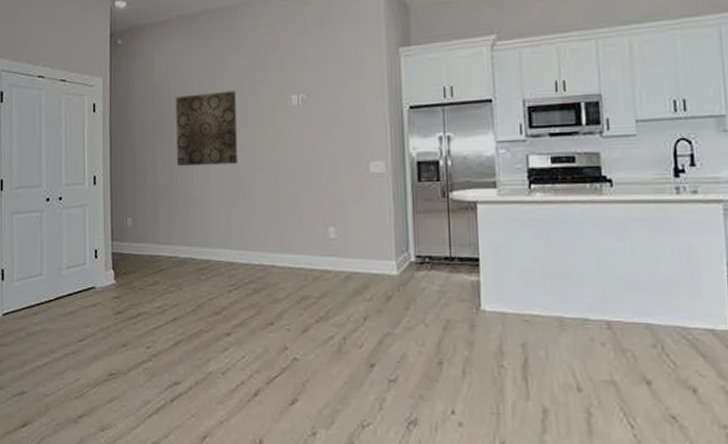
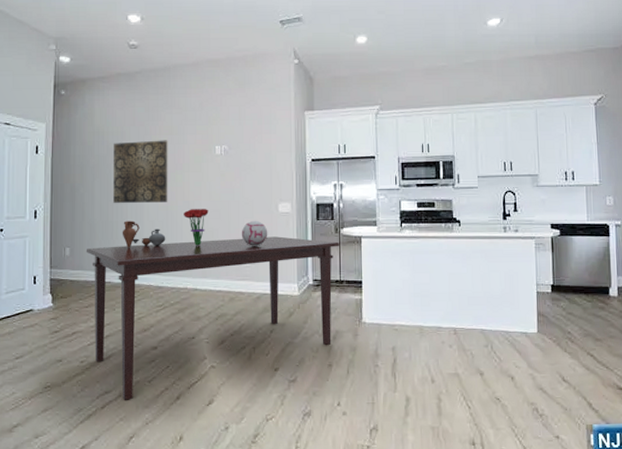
dining table: none [149,202,448,394] -> present [86,236,339,400]
pottery: none [187,186,237,218] -> present [122,220,166,248]
bouquet: none [257,170,286,215] -> present [184,209,209,246]
decorative ball: none [325,183,358,216] -> present [241,220,268,247]

